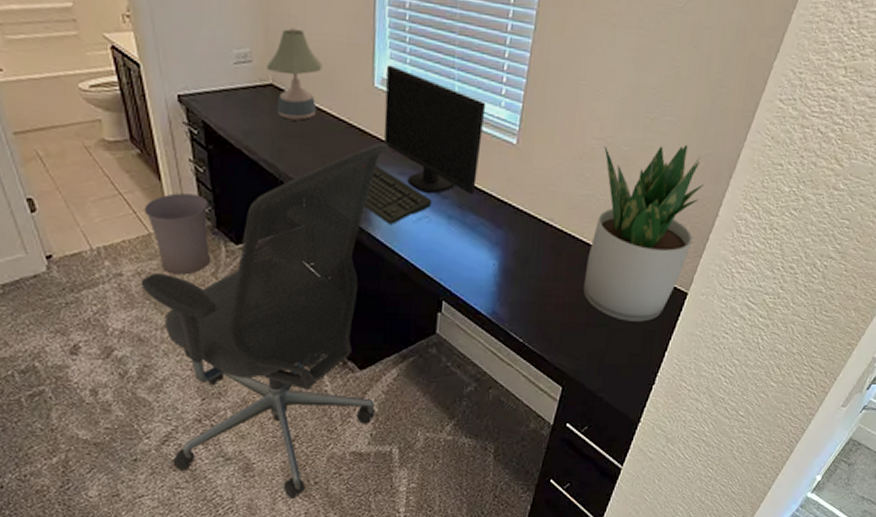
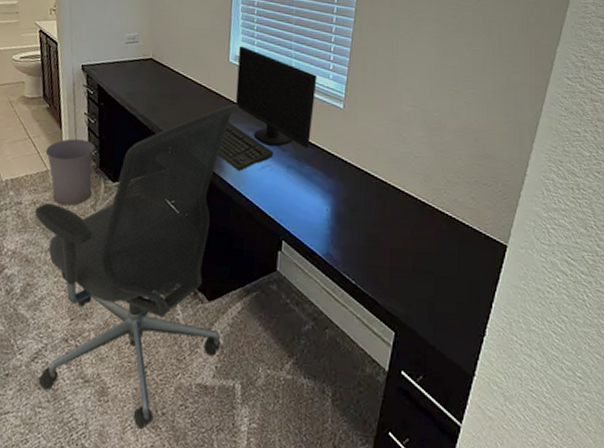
desk lamp: present [267,27,323,121] -> none [149,19,191,86]
planter: present [582,145,704,322] -> none [408,112,510,272]

